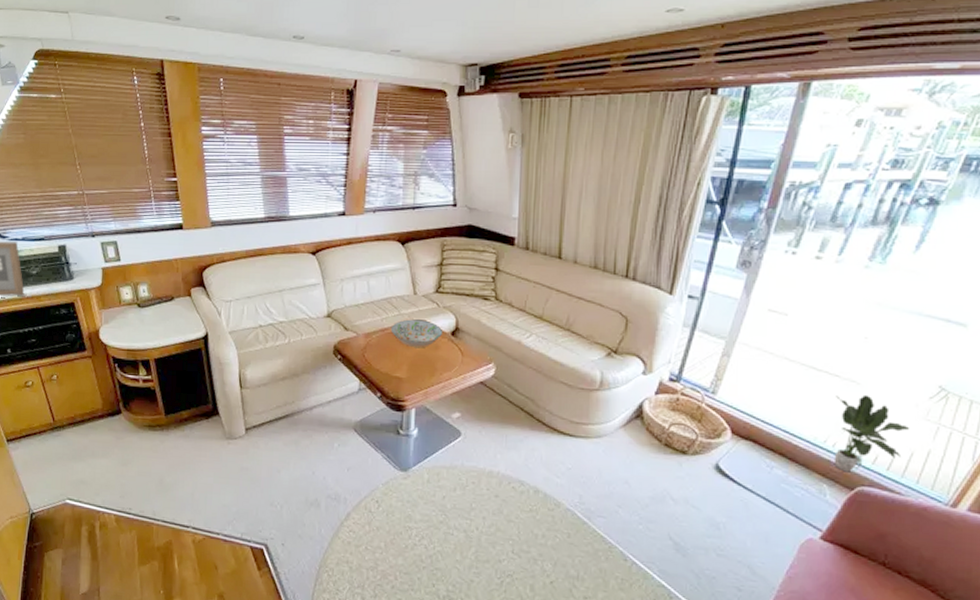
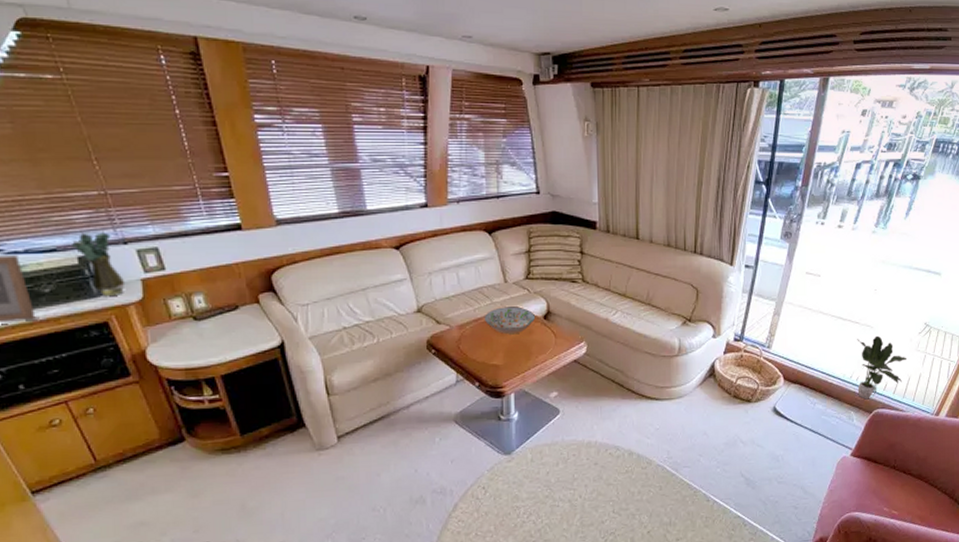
vase: none [55,224,90,281] -> present [72,231,126,297]

